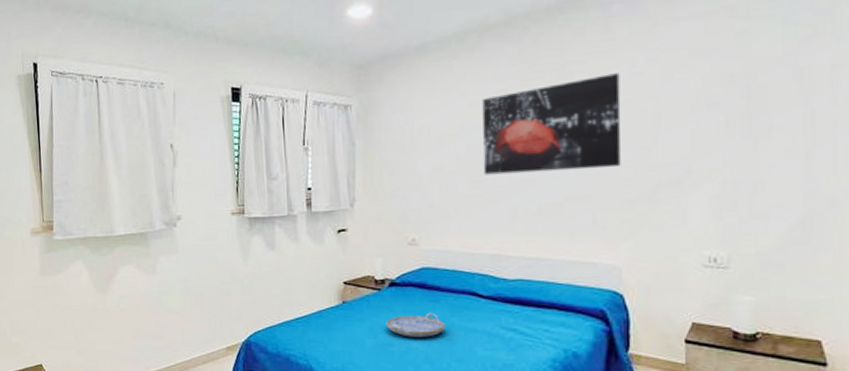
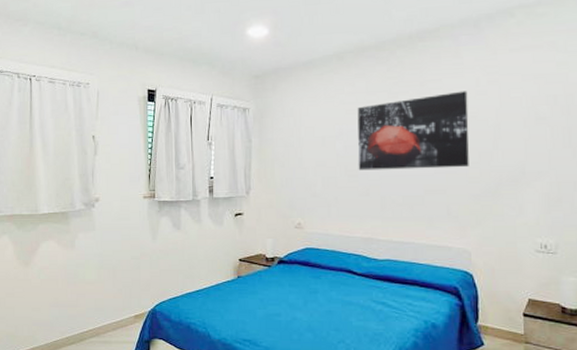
serving tray: present [386,312,445,337] -> none [275,287,325,309]

